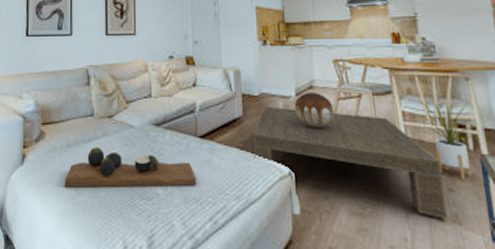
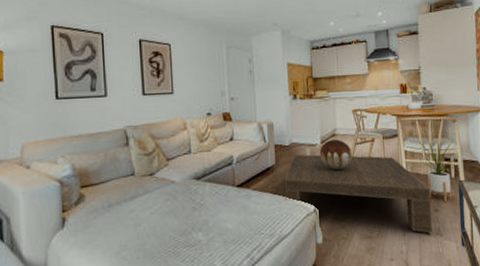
decorative tray: present [64,147,196,188] -> none [108,204,235,244]

